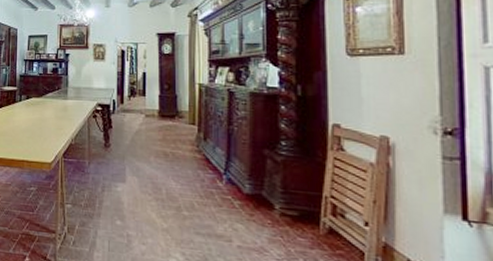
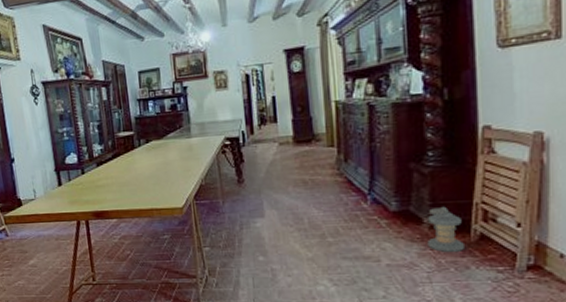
lantern: none [278,195,313,243] -> present [427,206,464,252]

